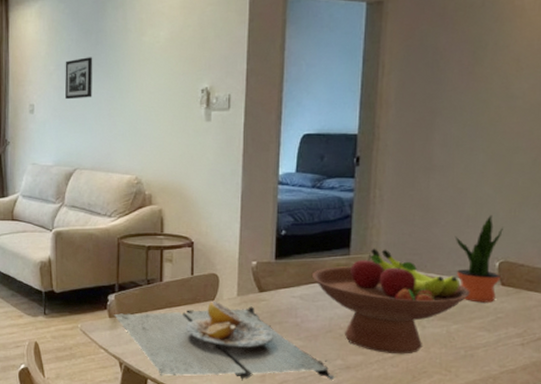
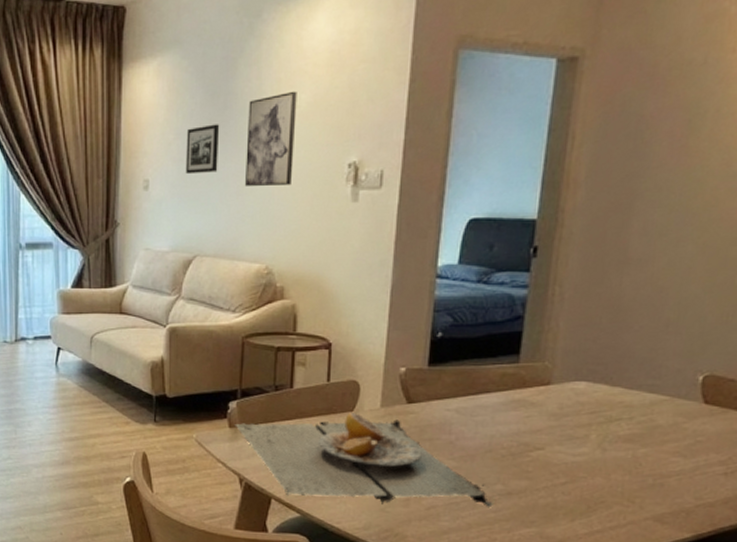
wall art: none [116,29,157,109] -> present [245,91,297,186]
fruit bowl: present [311,248,470,354] -> none [471,355,665,481]
potted plant: present [454,215,503,303] -> none [649,319,711,423]

